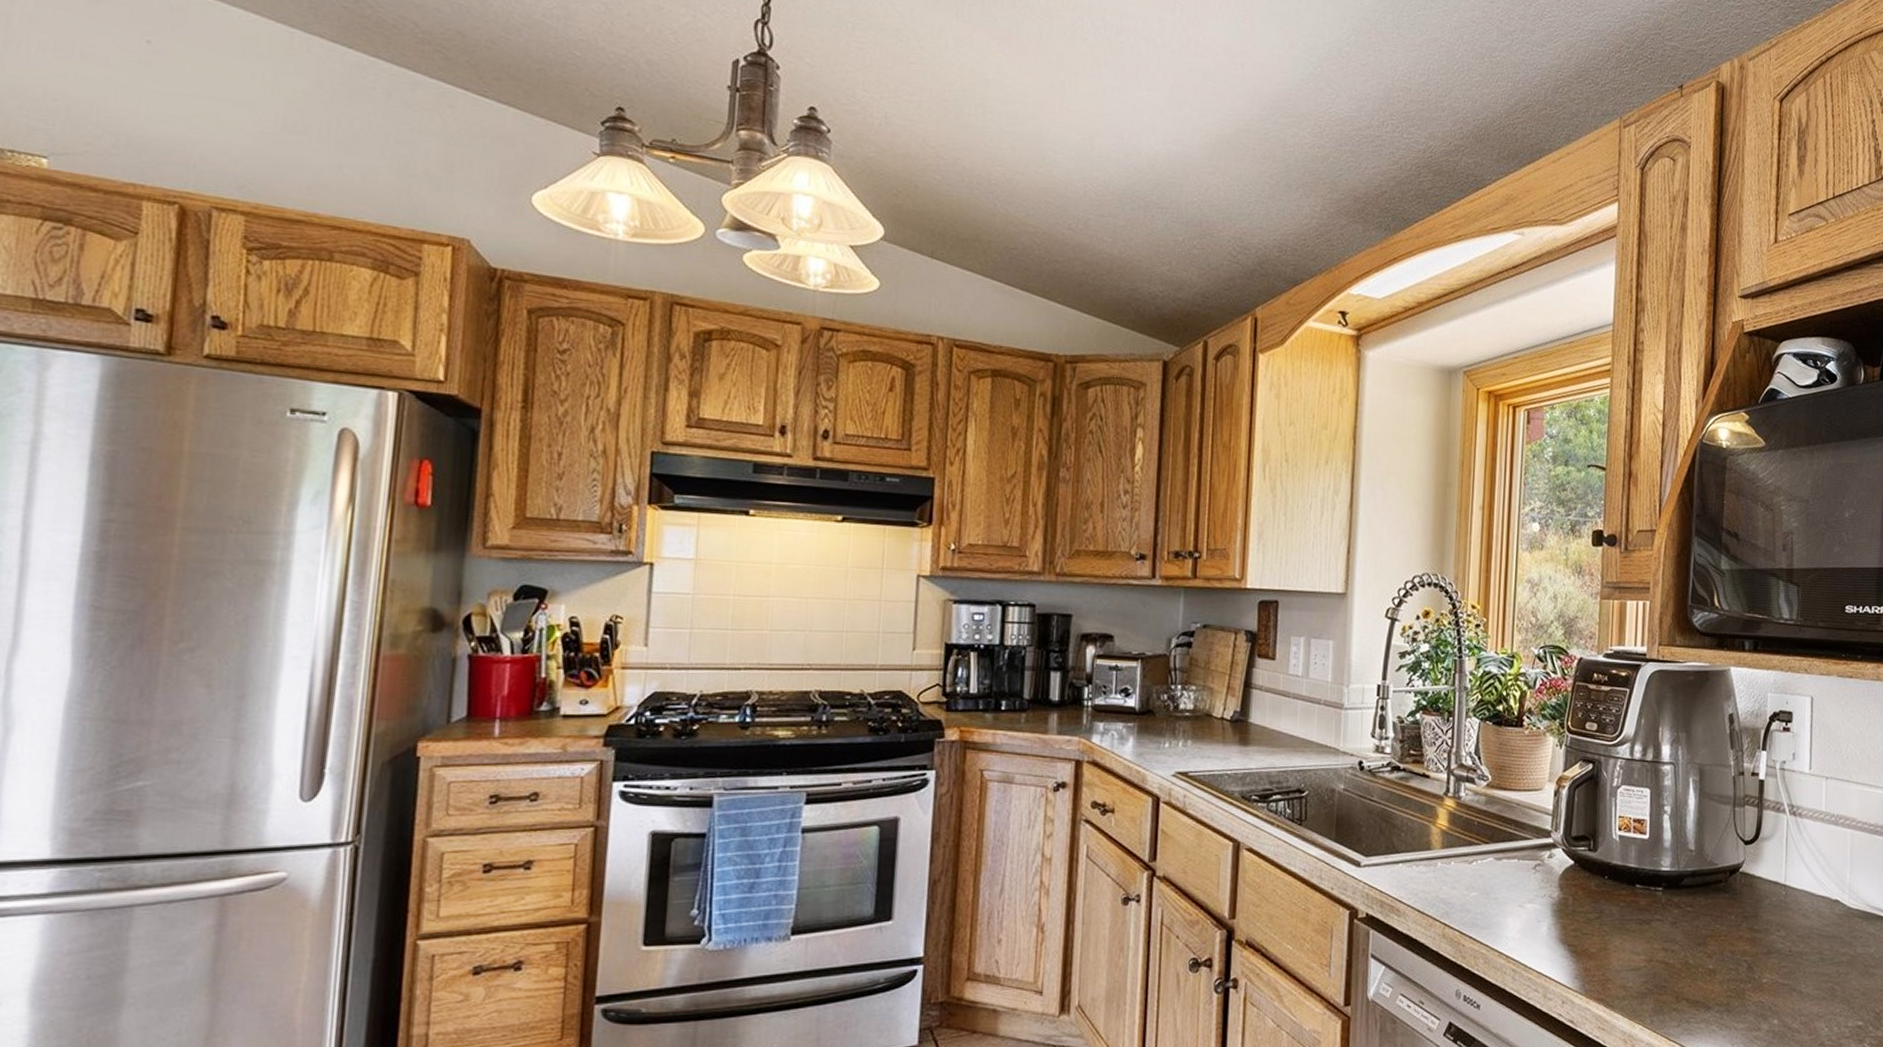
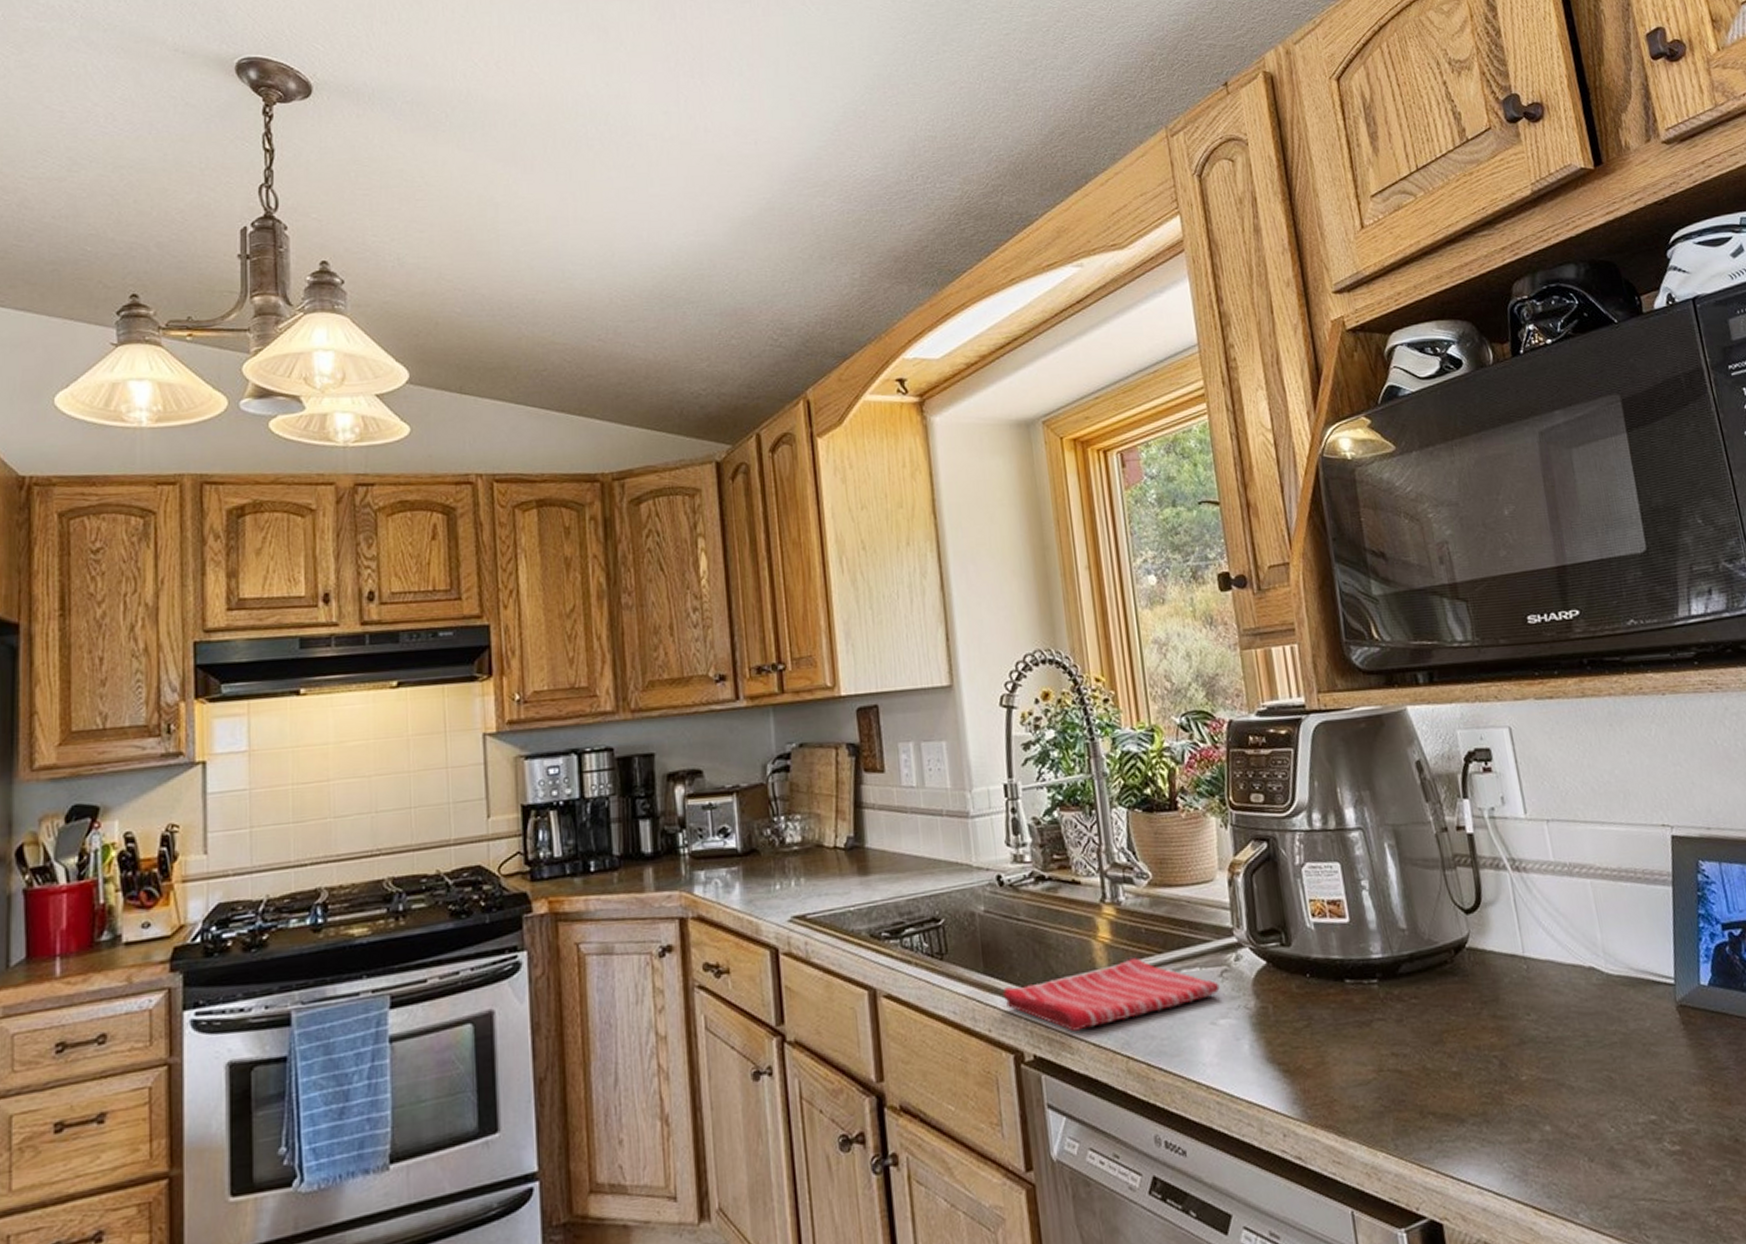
dish towel: none [1348,844,1532,899] -> present [1002,958,1220,1032]

